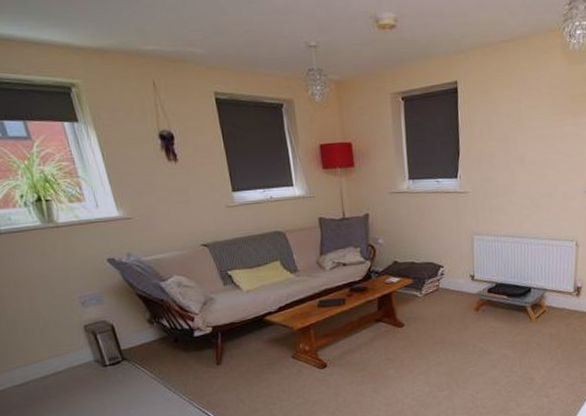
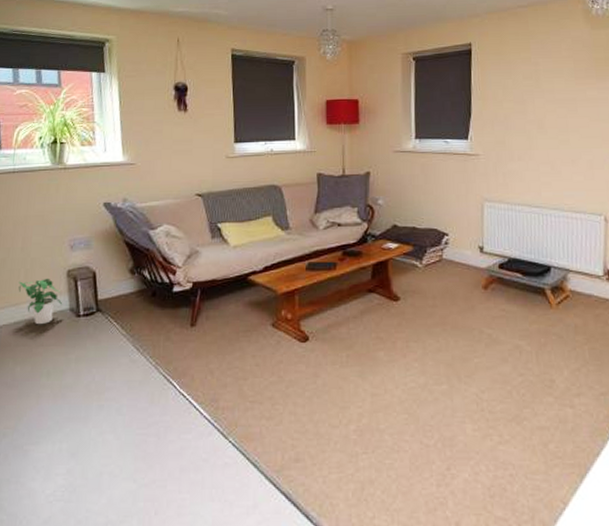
potted plant: none [35,334,85,378] -> present [18,278,62,325]

